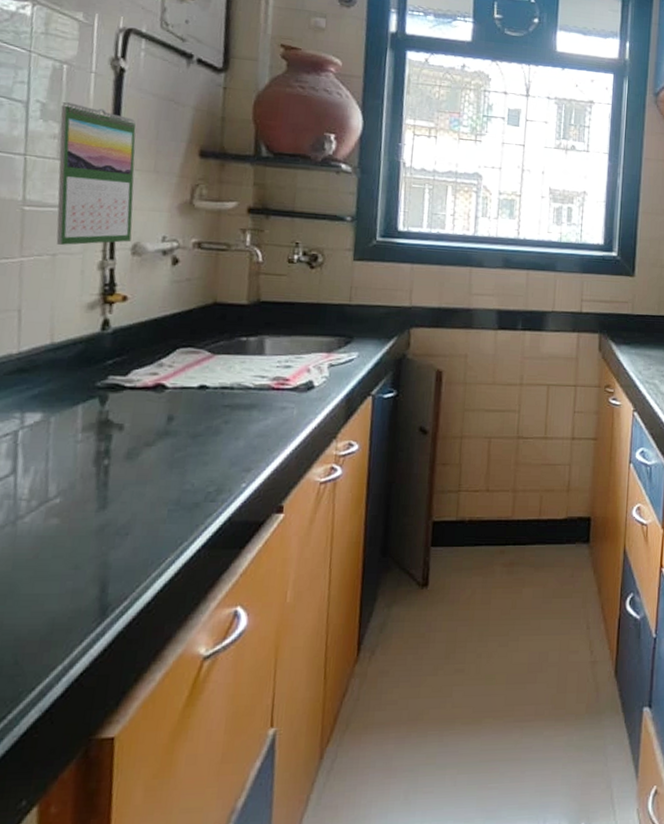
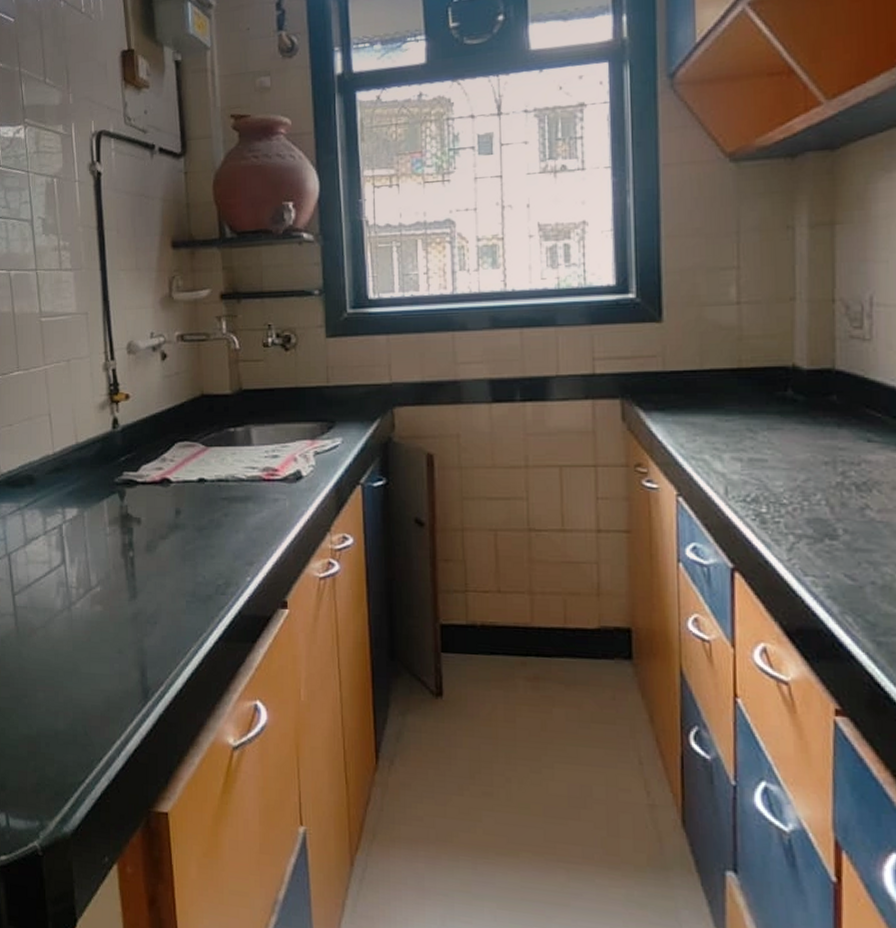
calendar: present [56,101,136,245] -> none [57,213,125,350]

